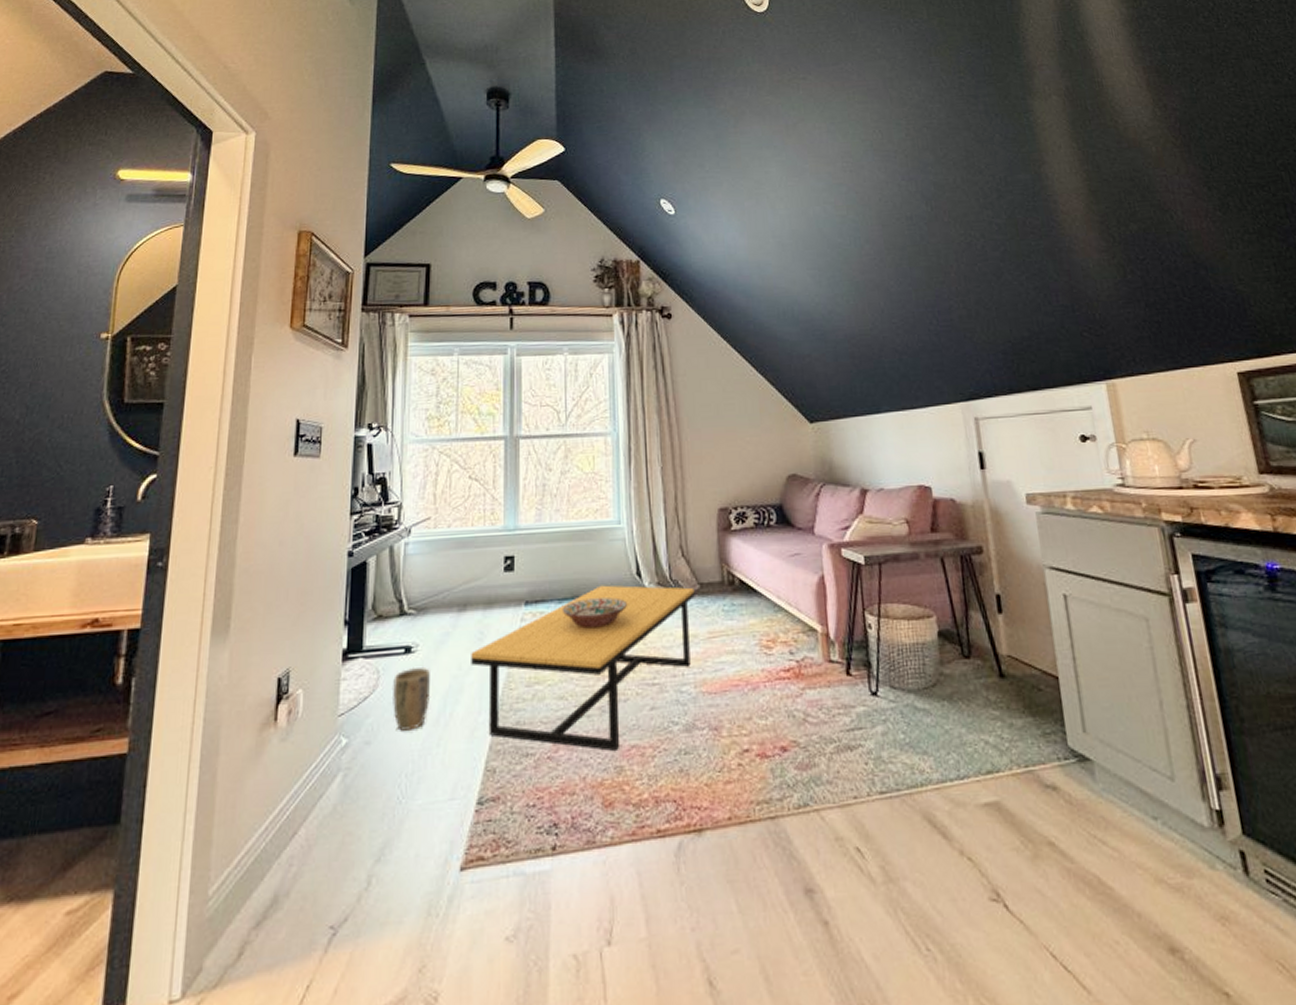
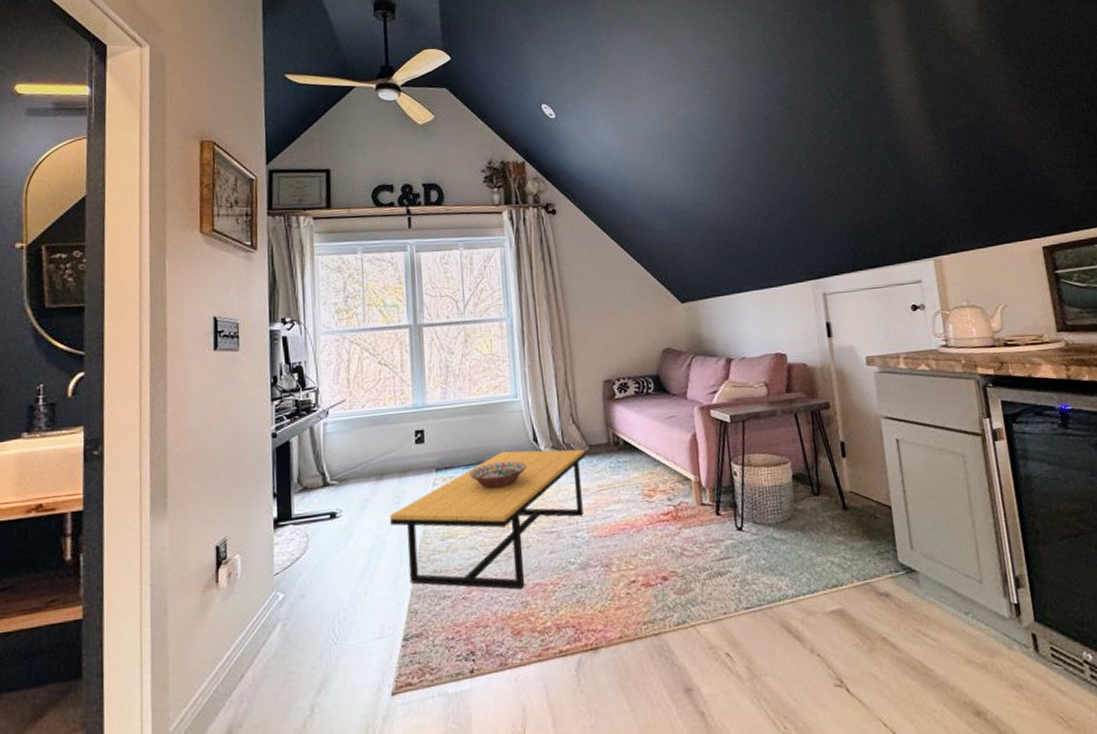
plant pot: present [392,666,430,731] -> none [321,529,356,584]

